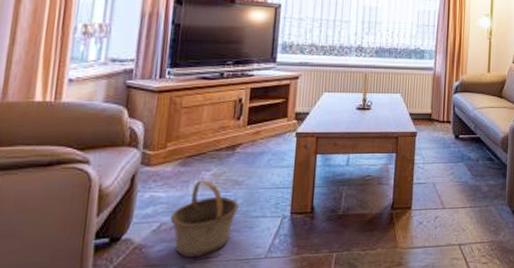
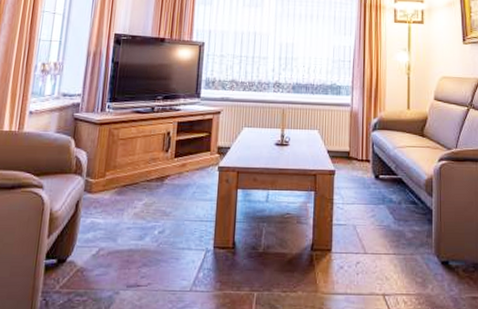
basket: present [169,180,239,257] -> none [107,209,167,284]

